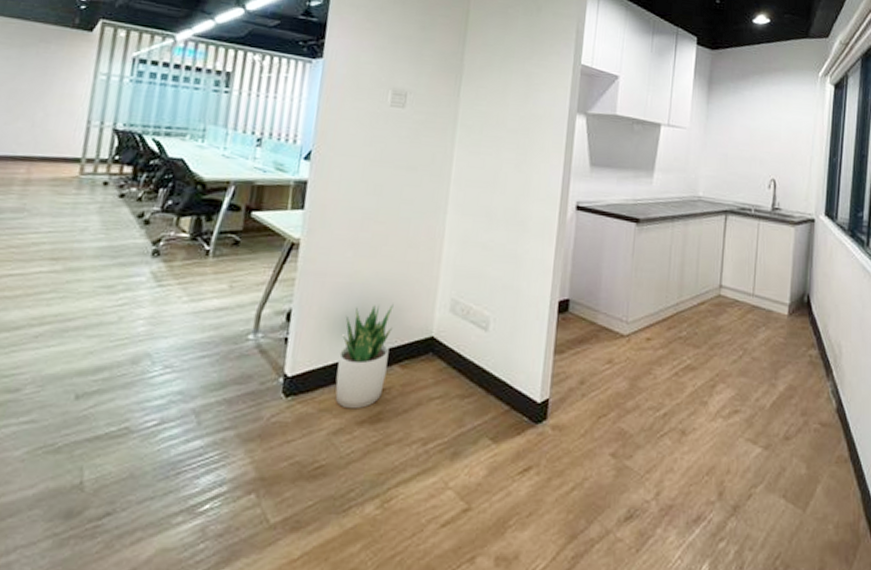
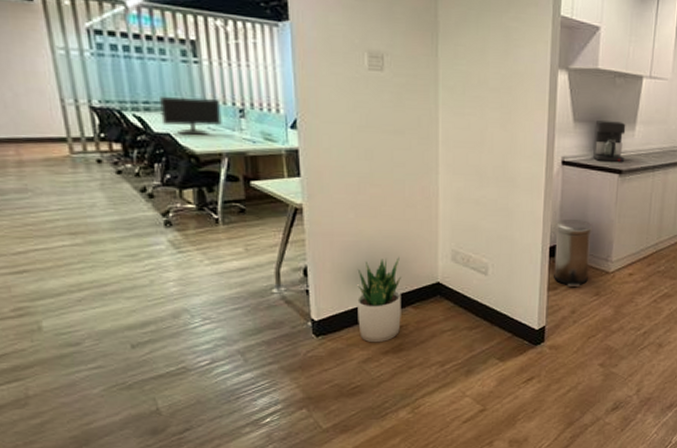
computer monitor: none [178,122,241,163] -> present [158,95,222,136]
pedal bin: none [561,270,606,351] -> present [554,220,592,286]
coffee maker: none [609,166,644,211] -> present [593,120,626,163]

